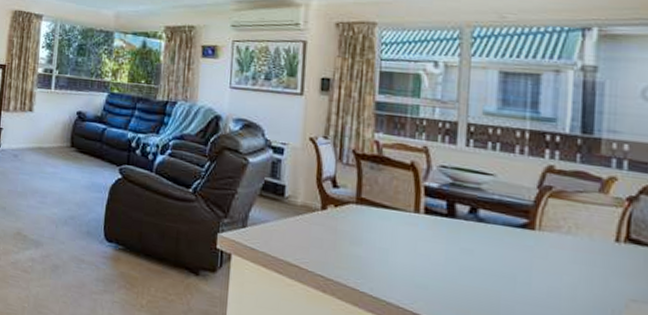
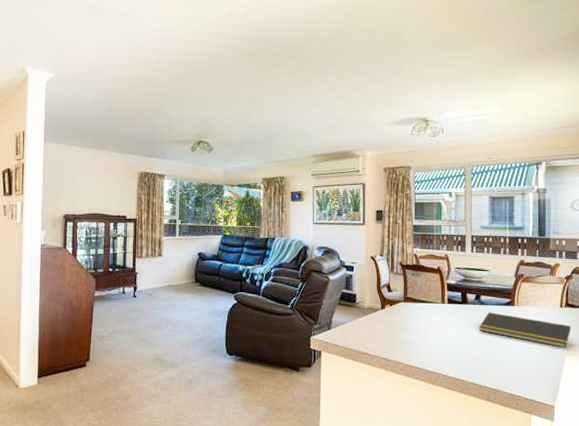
notepad: none [472,233,635,304] -> present [478,312,571,349]

